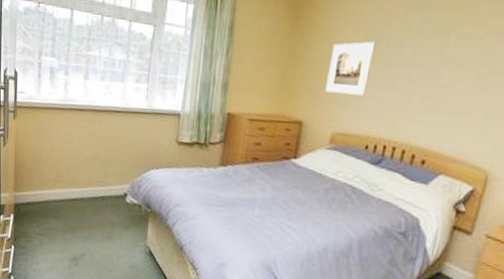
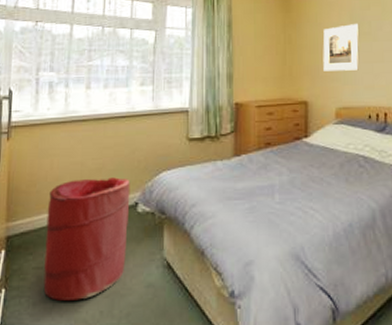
laundry hamper: none [45,164,121,267] -> present [43,177,130,301]

